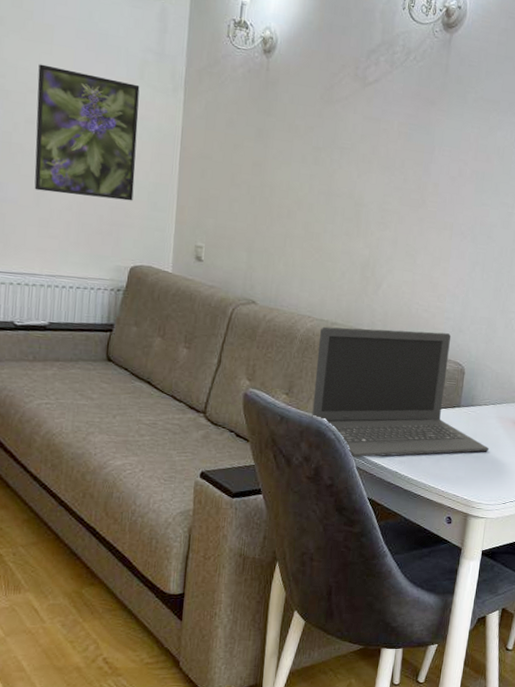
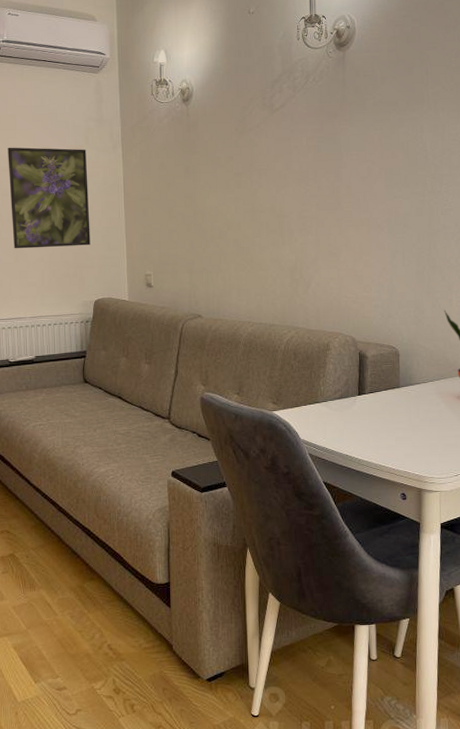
laptop computer: present [312,326,490,458] -> none [260,320,434,445]

